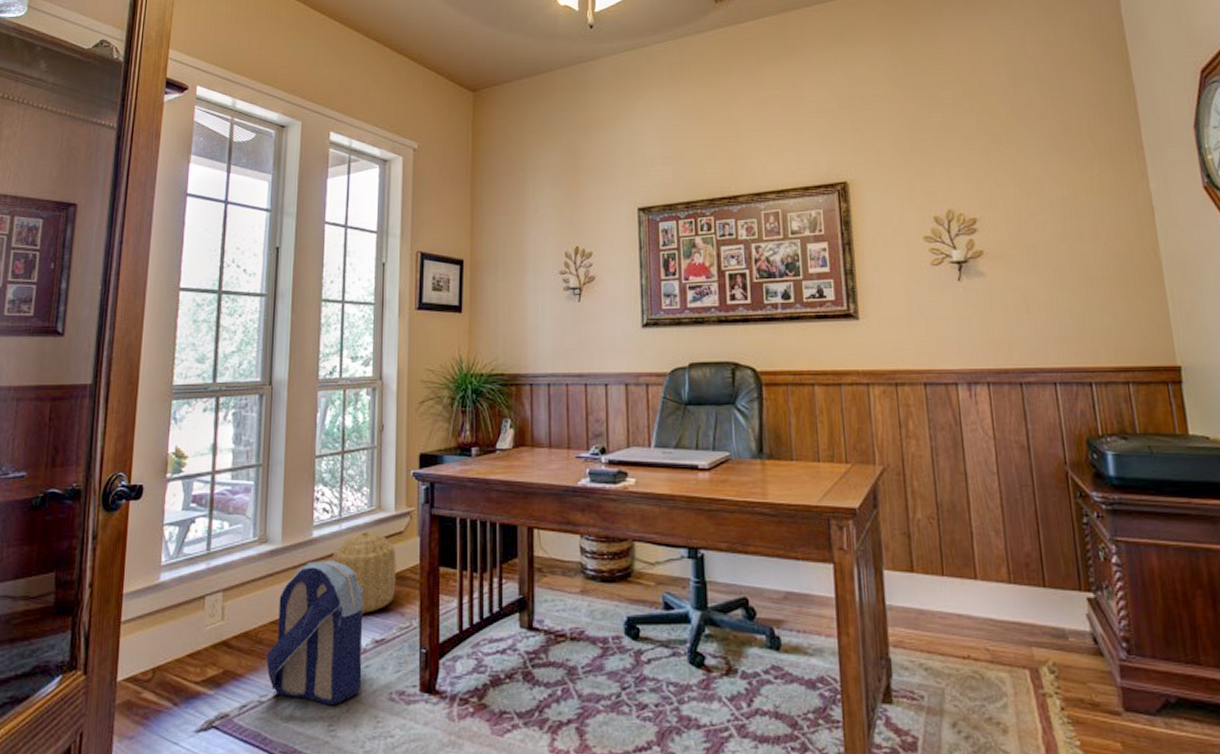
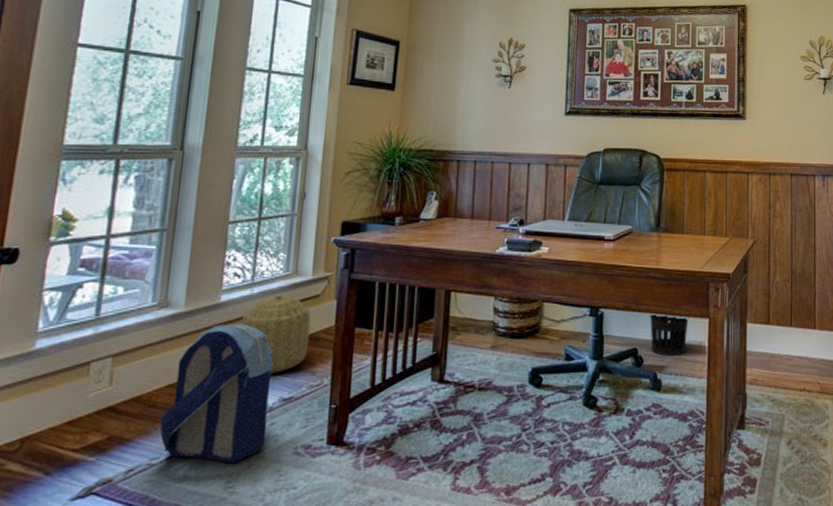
wastebasket: none [758,555,808,608] -> present [649,312,689,356]

